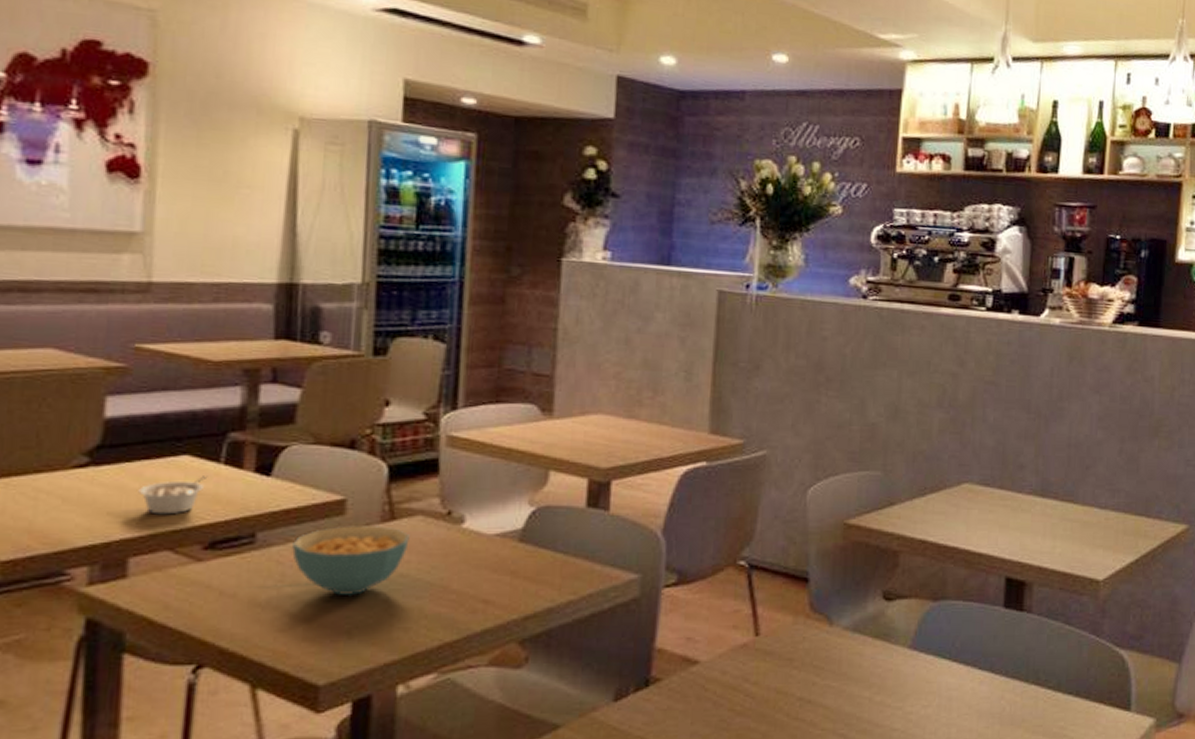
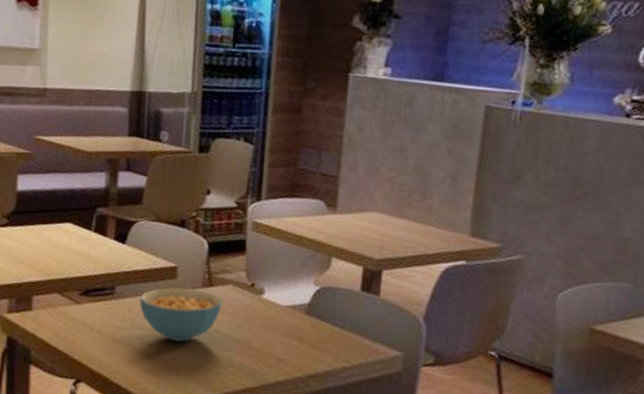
legume: present [138,476,208,515] -> none [39,240,83,268]

